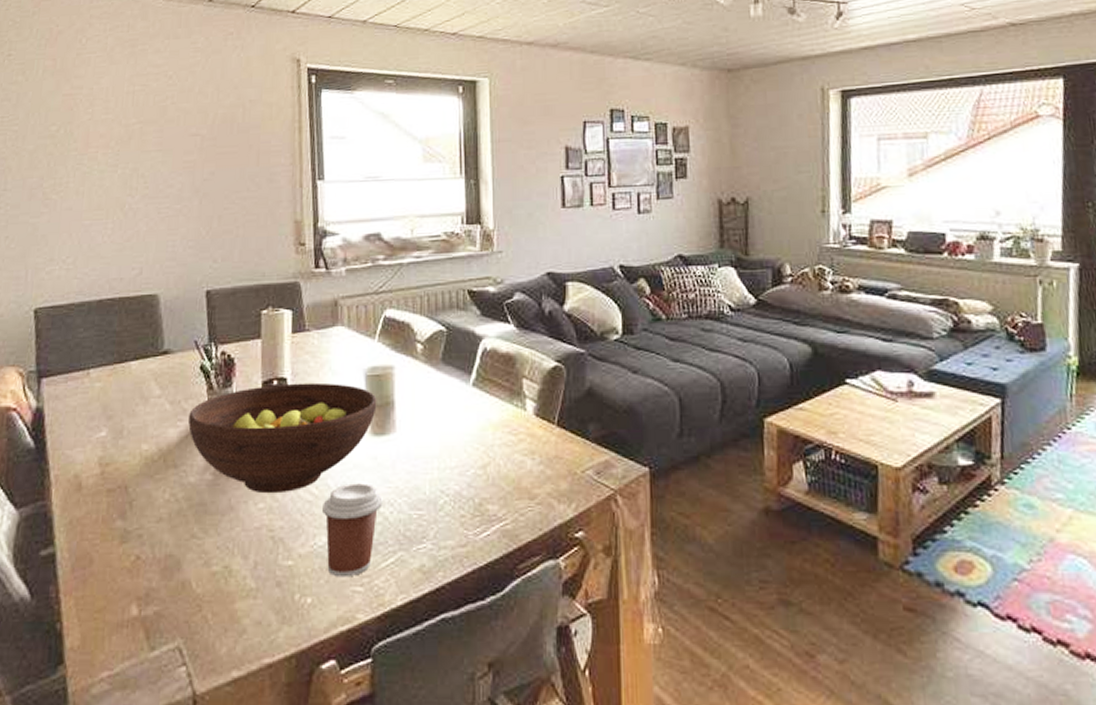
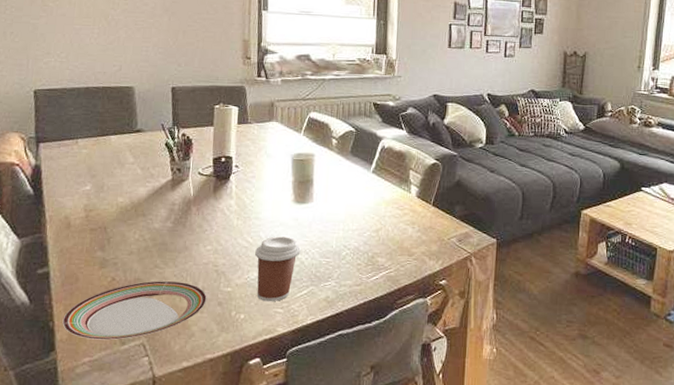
plate: none [73,556,261,645] -> present [62,281,207,340]
fruit bowl: present [188,382,377,494] -> none [155,161,300,240]

